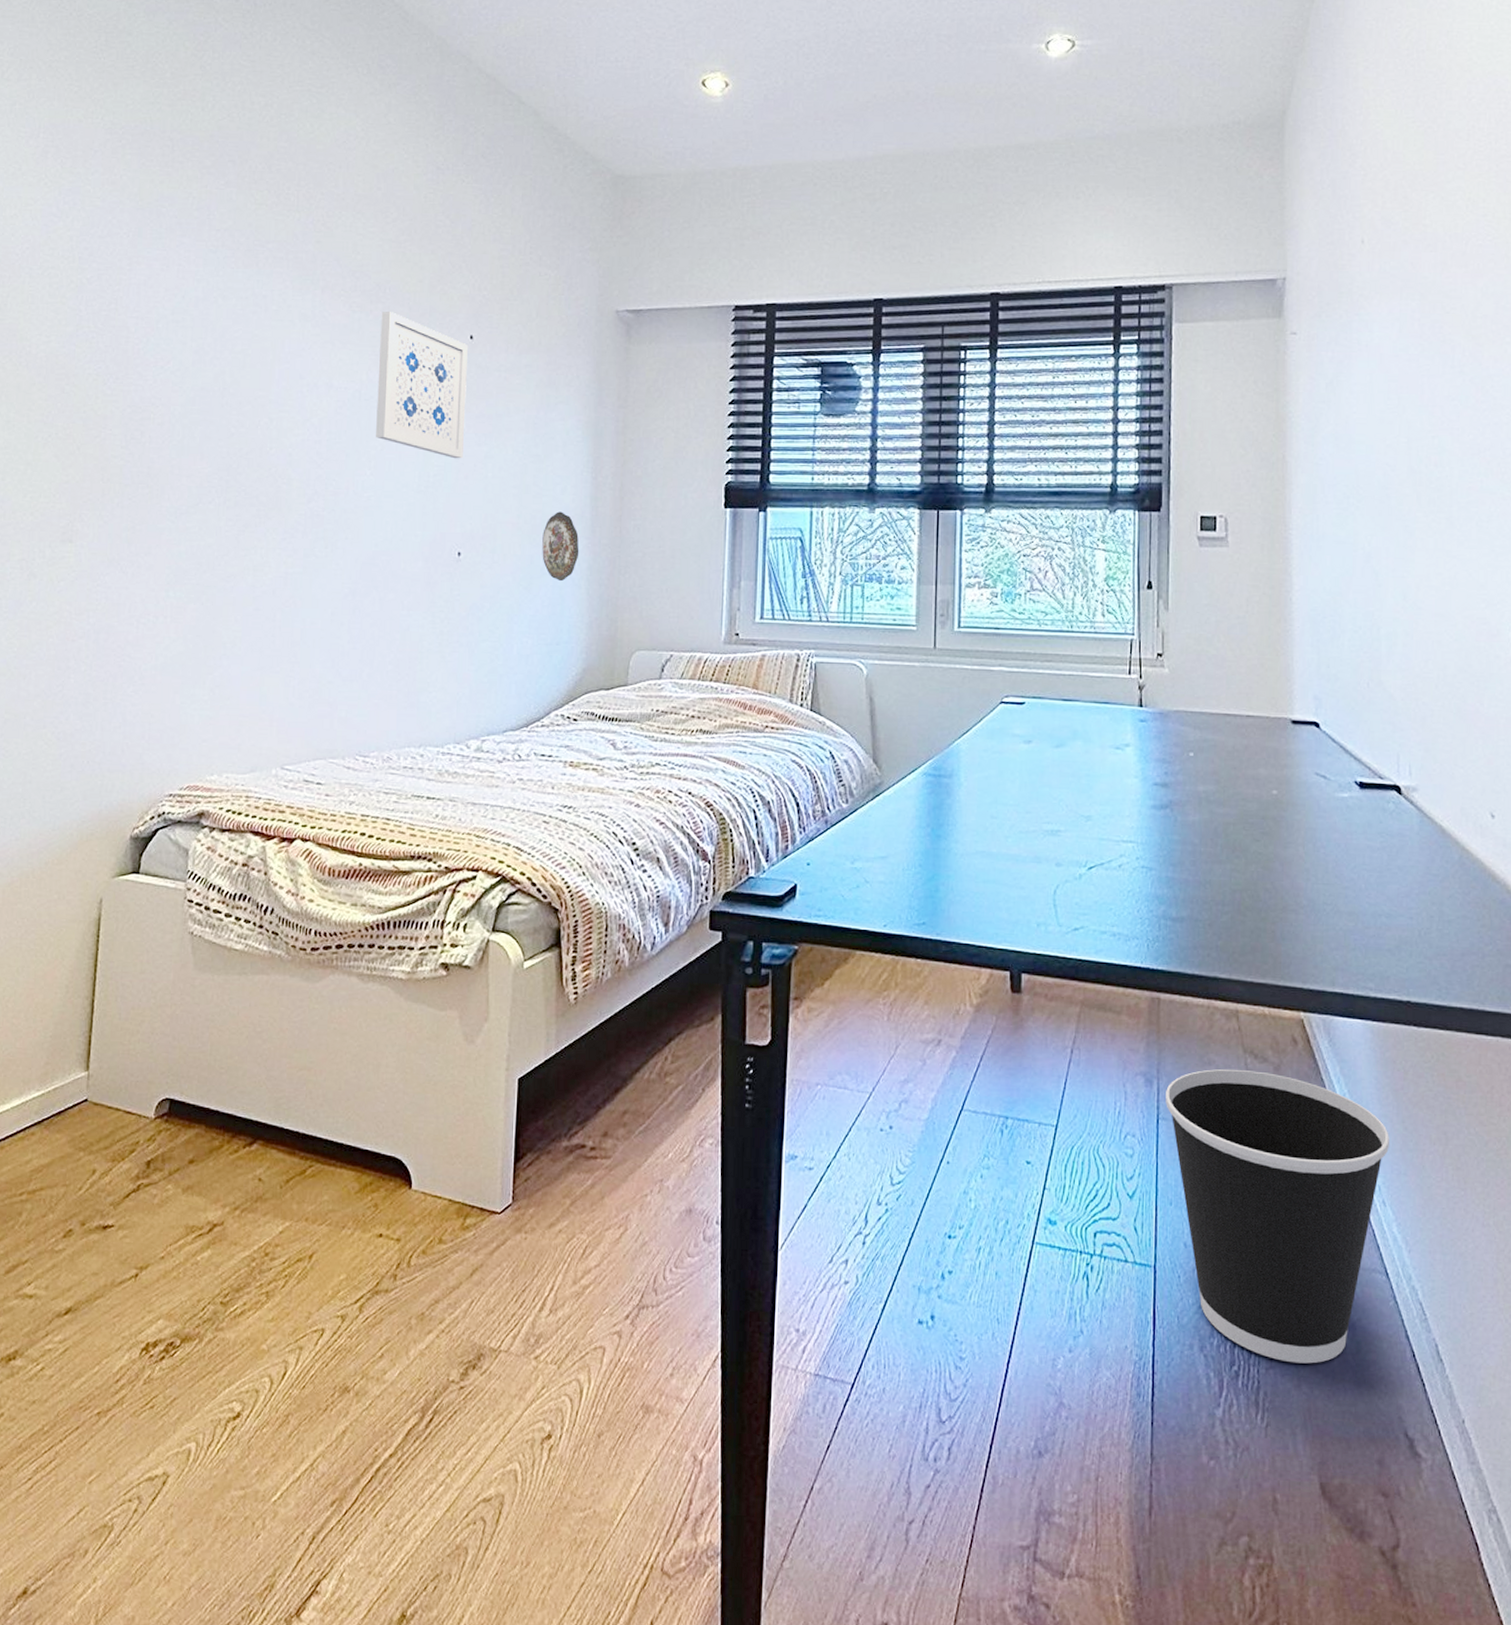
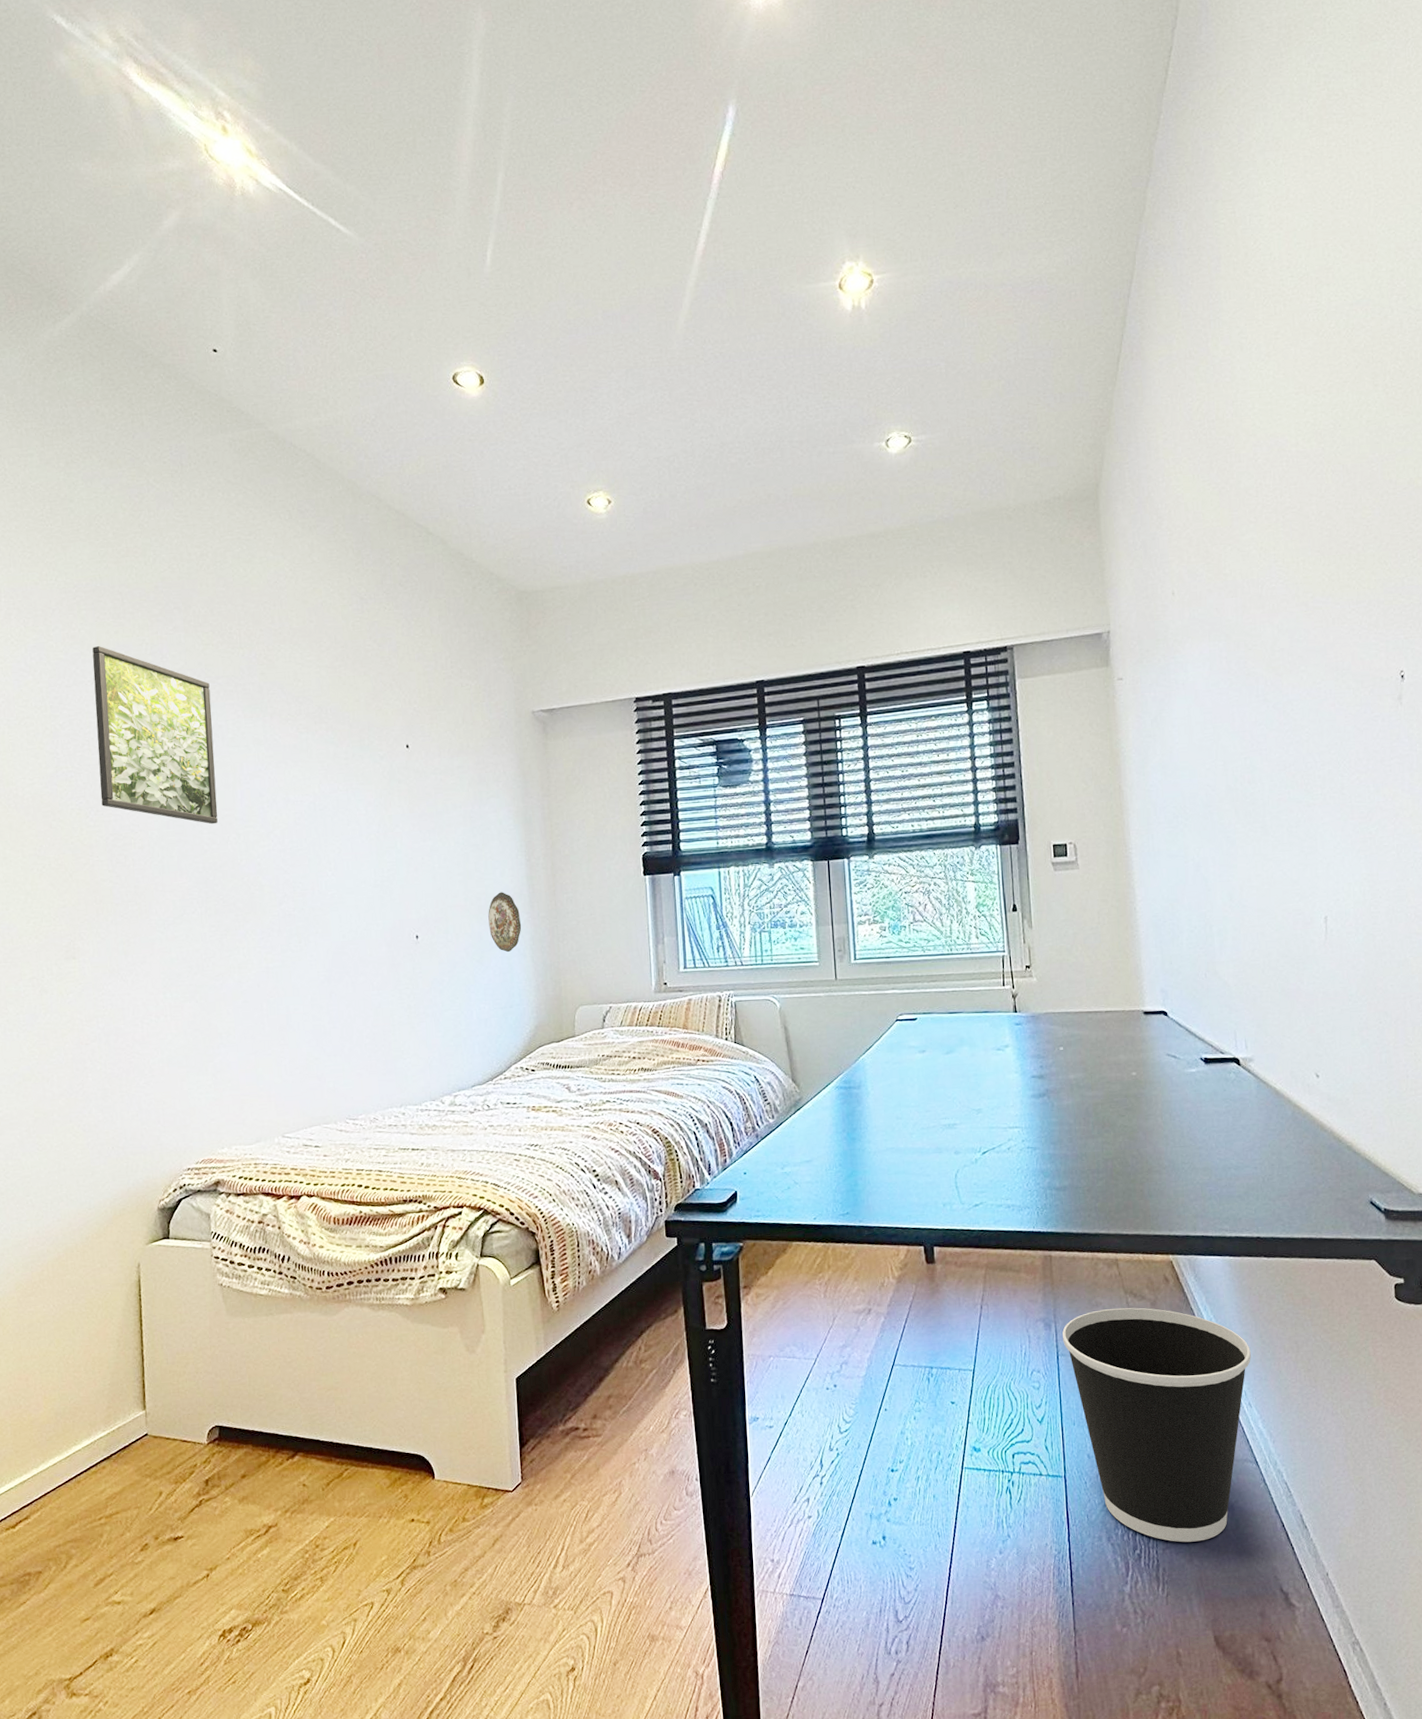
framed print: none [122,196,258,405] -> present [92,646,218,825]
wall art: present [376,311,468,459] -> none [325,729,411,855]

